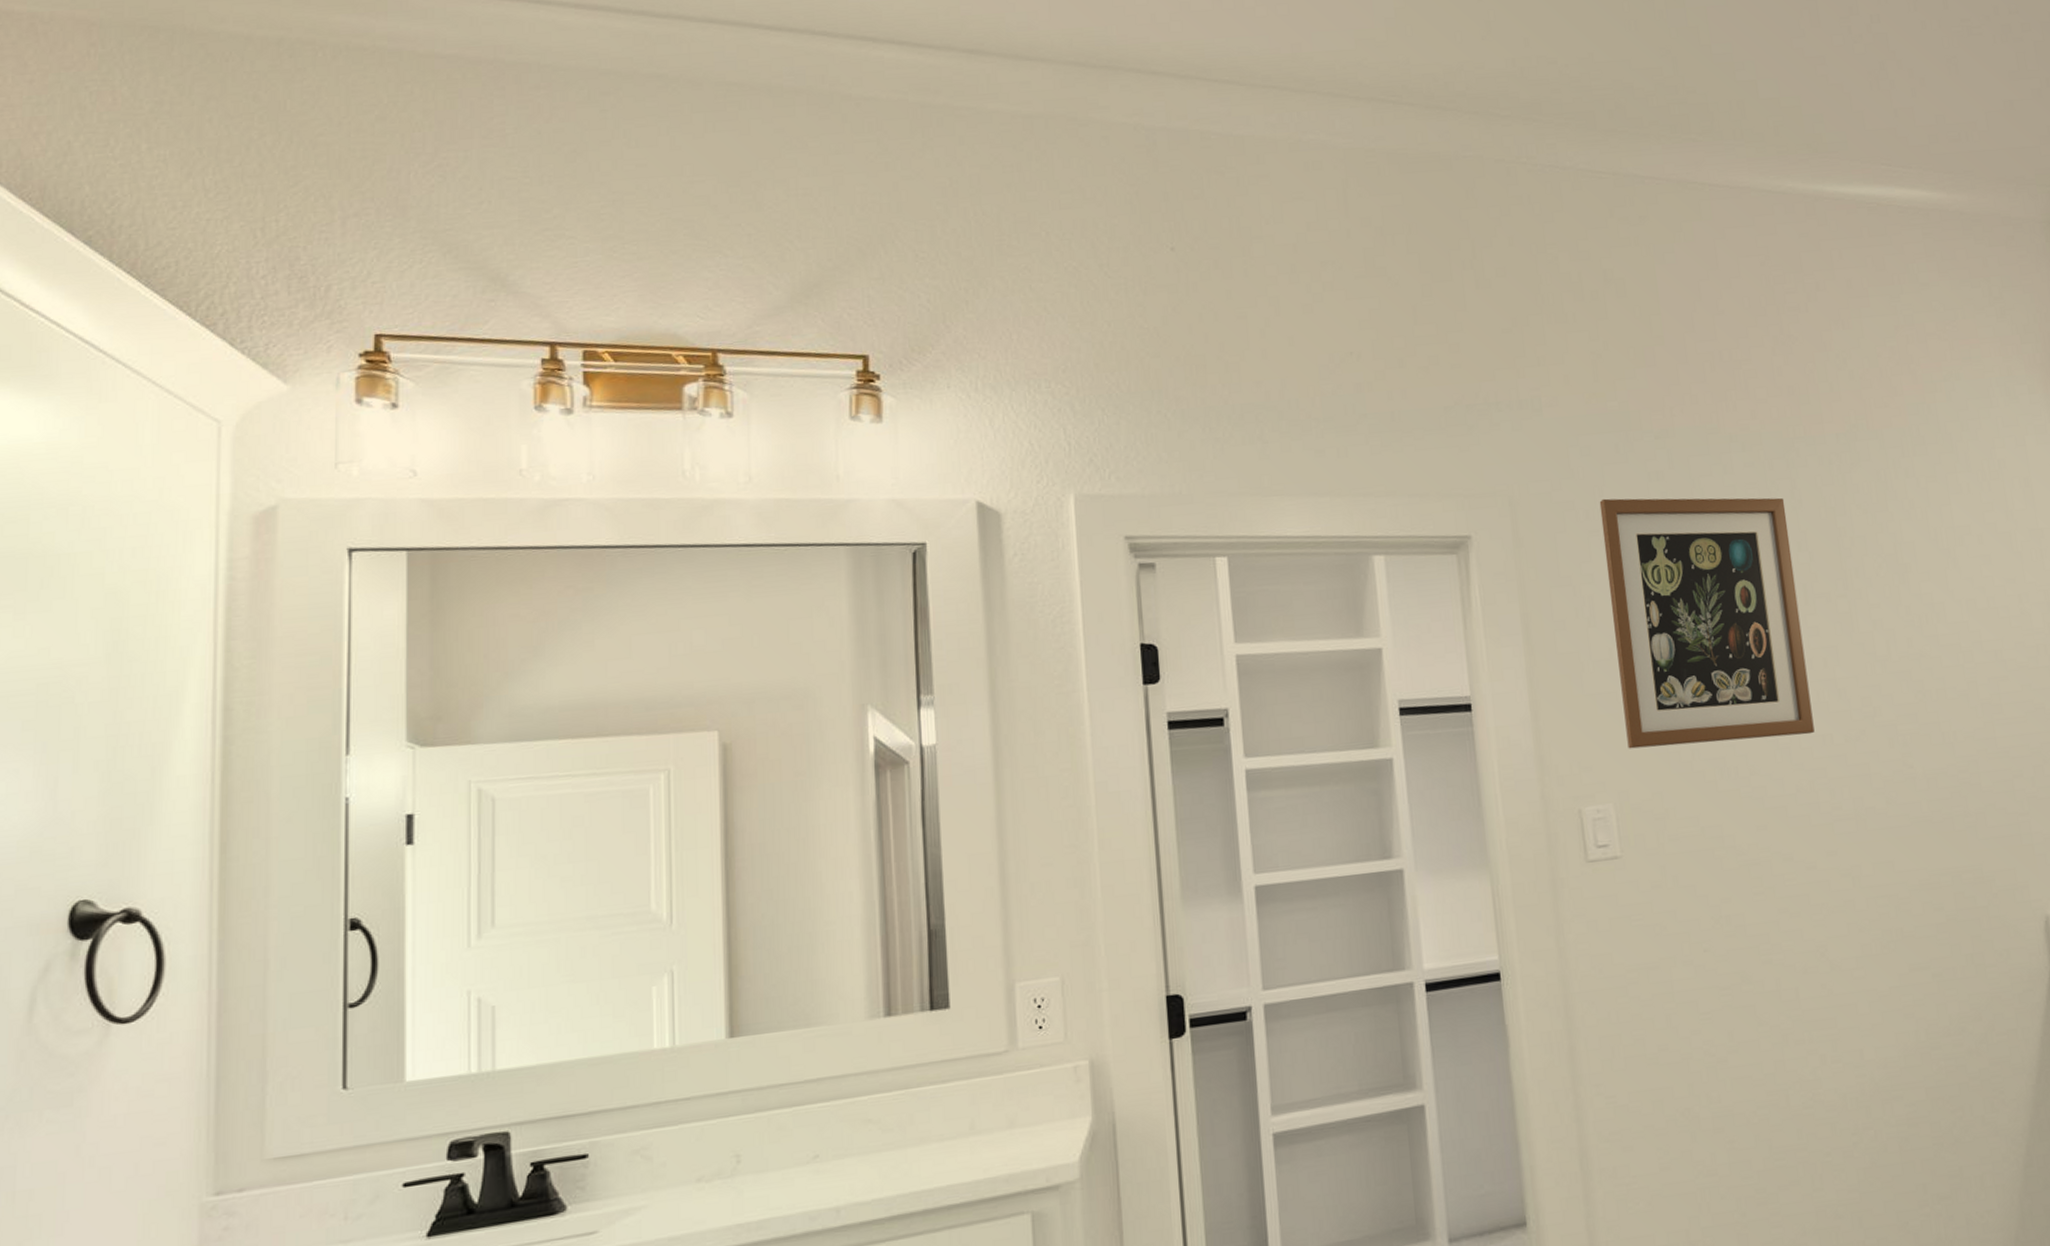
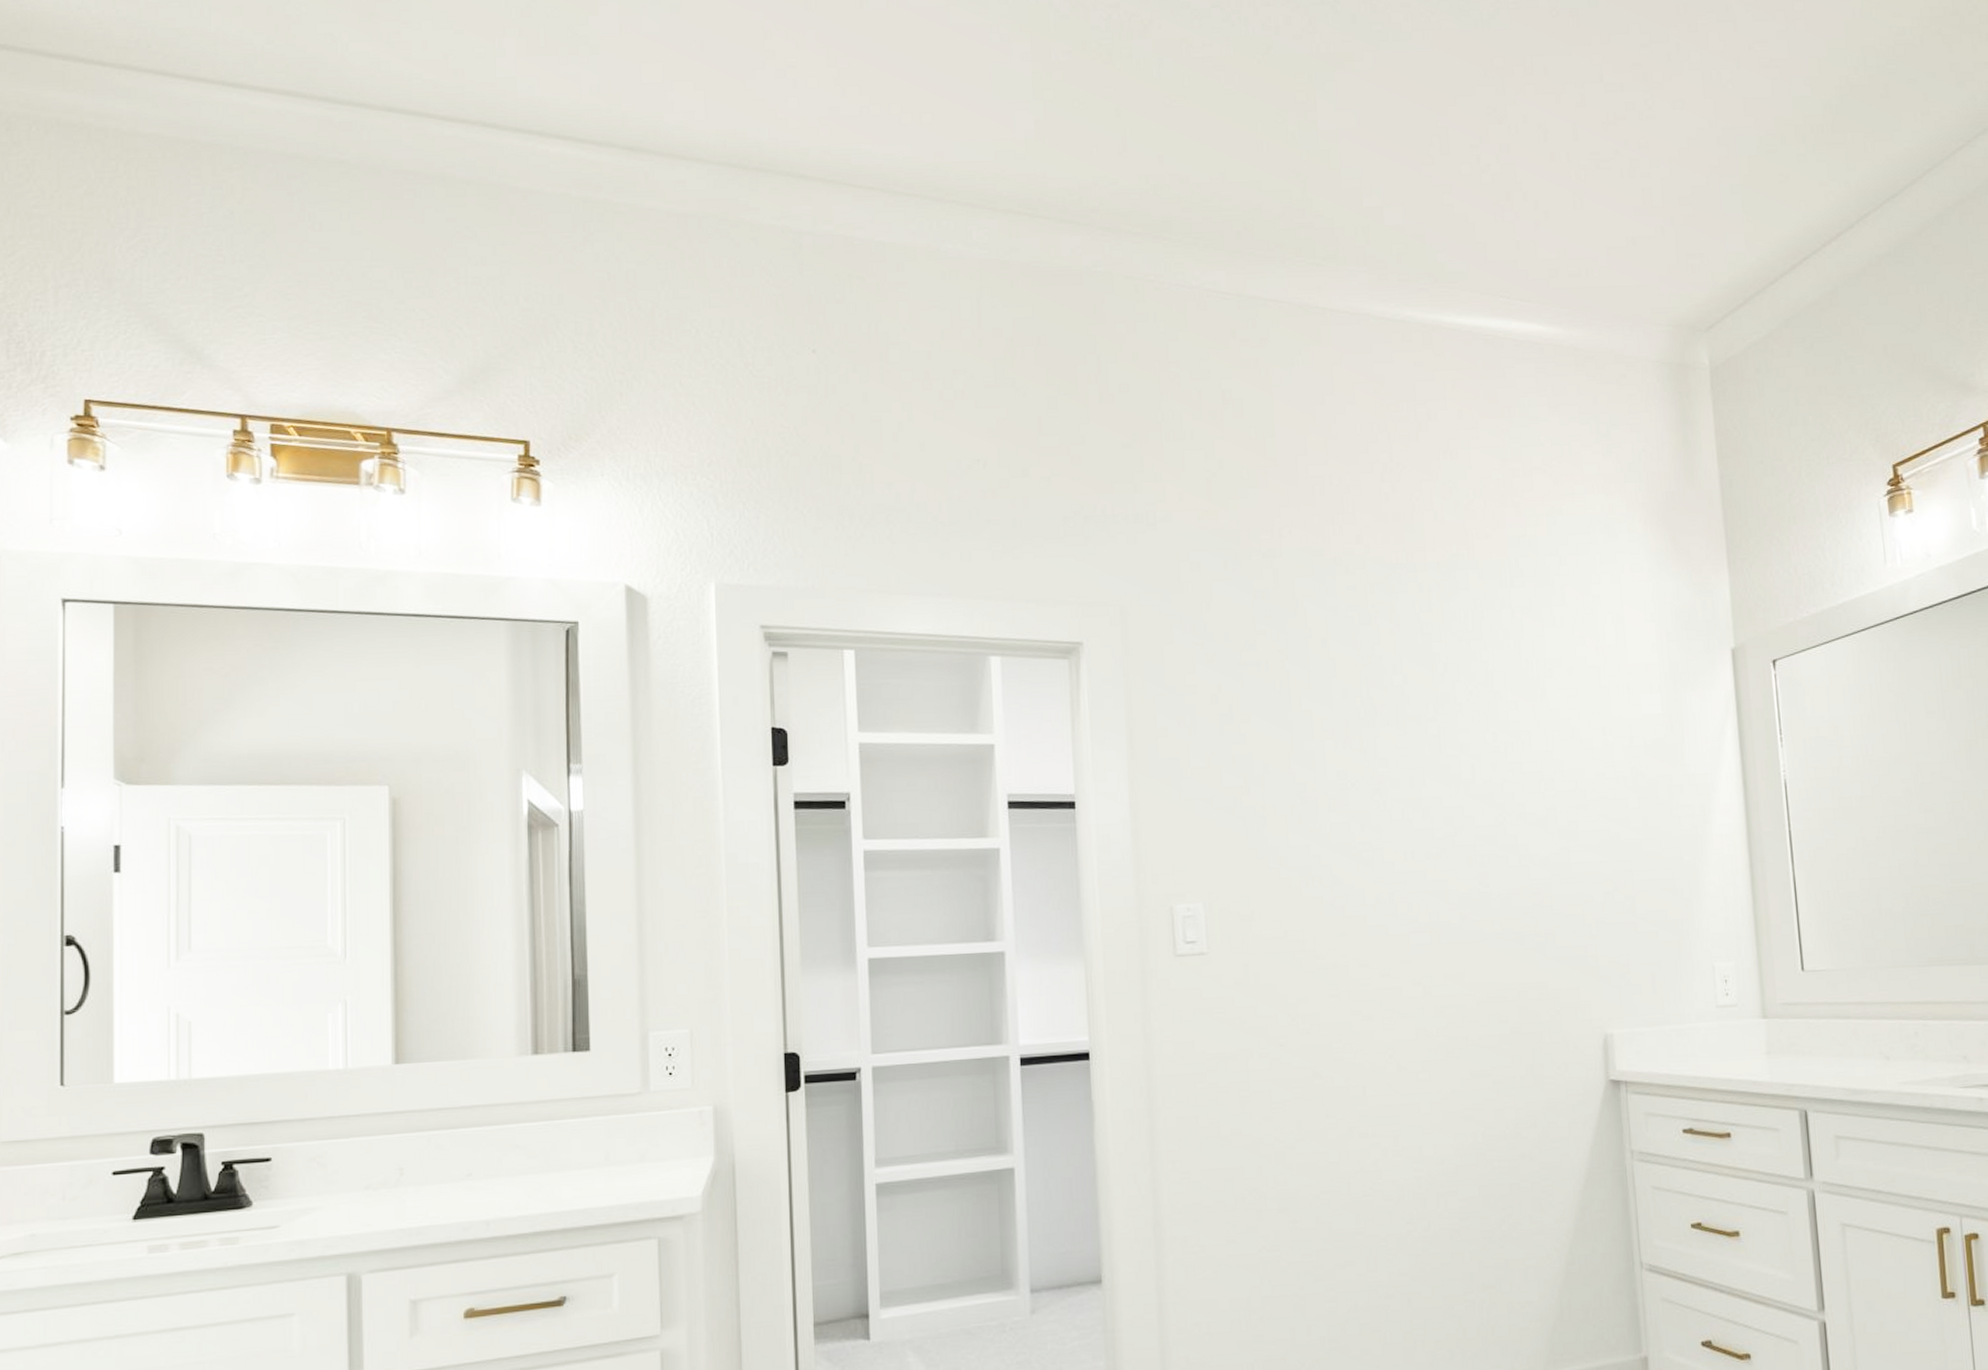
wall art: present [1599,498,1815,749] -> none [1206,613,1397,853]

